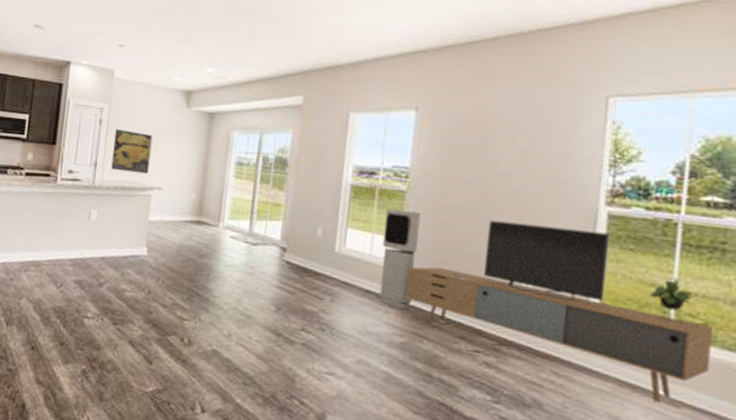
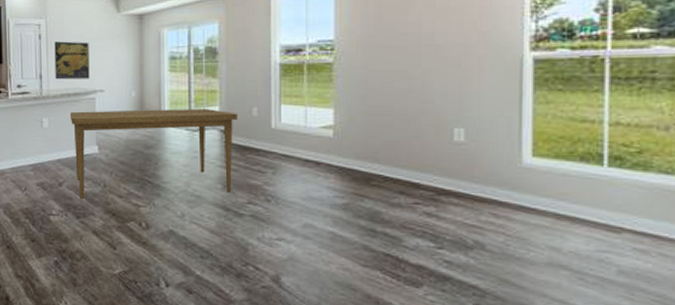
dining table: none [119,207,301,317] -> present [71,109,238,199]
air purifier: present [377,208,421,310] -> none [316,81,349,174]
media console: present [406,220,713,403] -> none [344,77,648,231]

